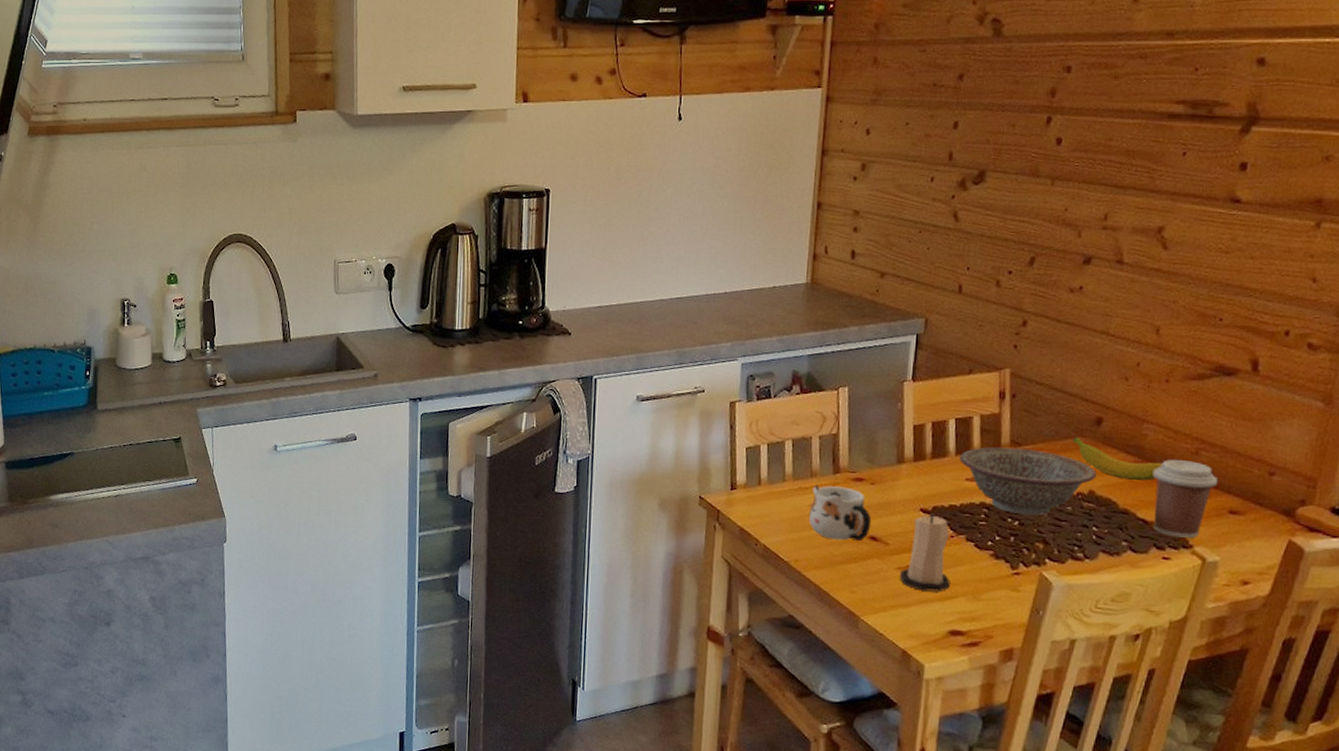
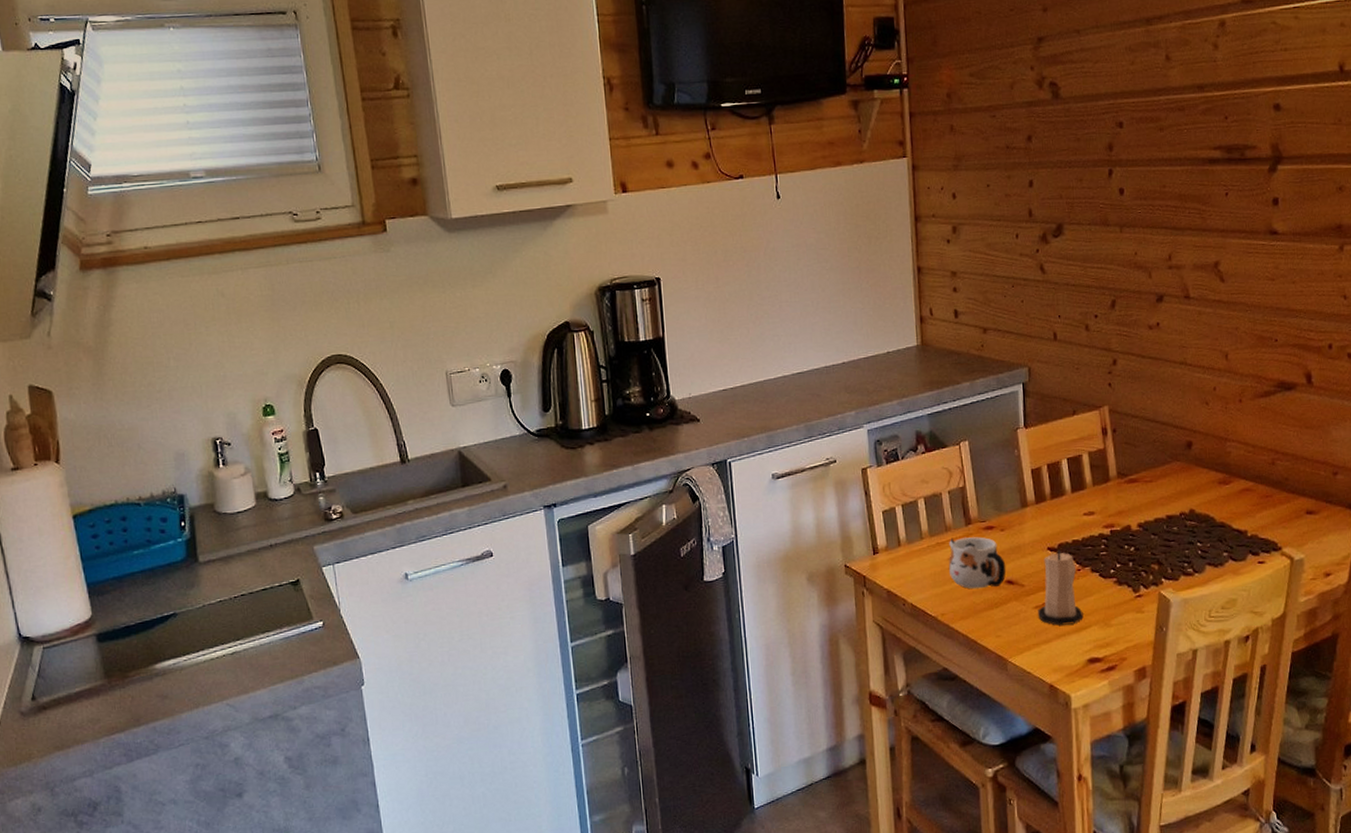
decorative bowl: present [959,446,1097,516] -> none [1075,478,1195,541]
banana: present [1072,437,1163,481] -> none [1169,462,1247,496]
coffee cup: present [1152,460,1217,538] -> none [1240,471,1293,542]

